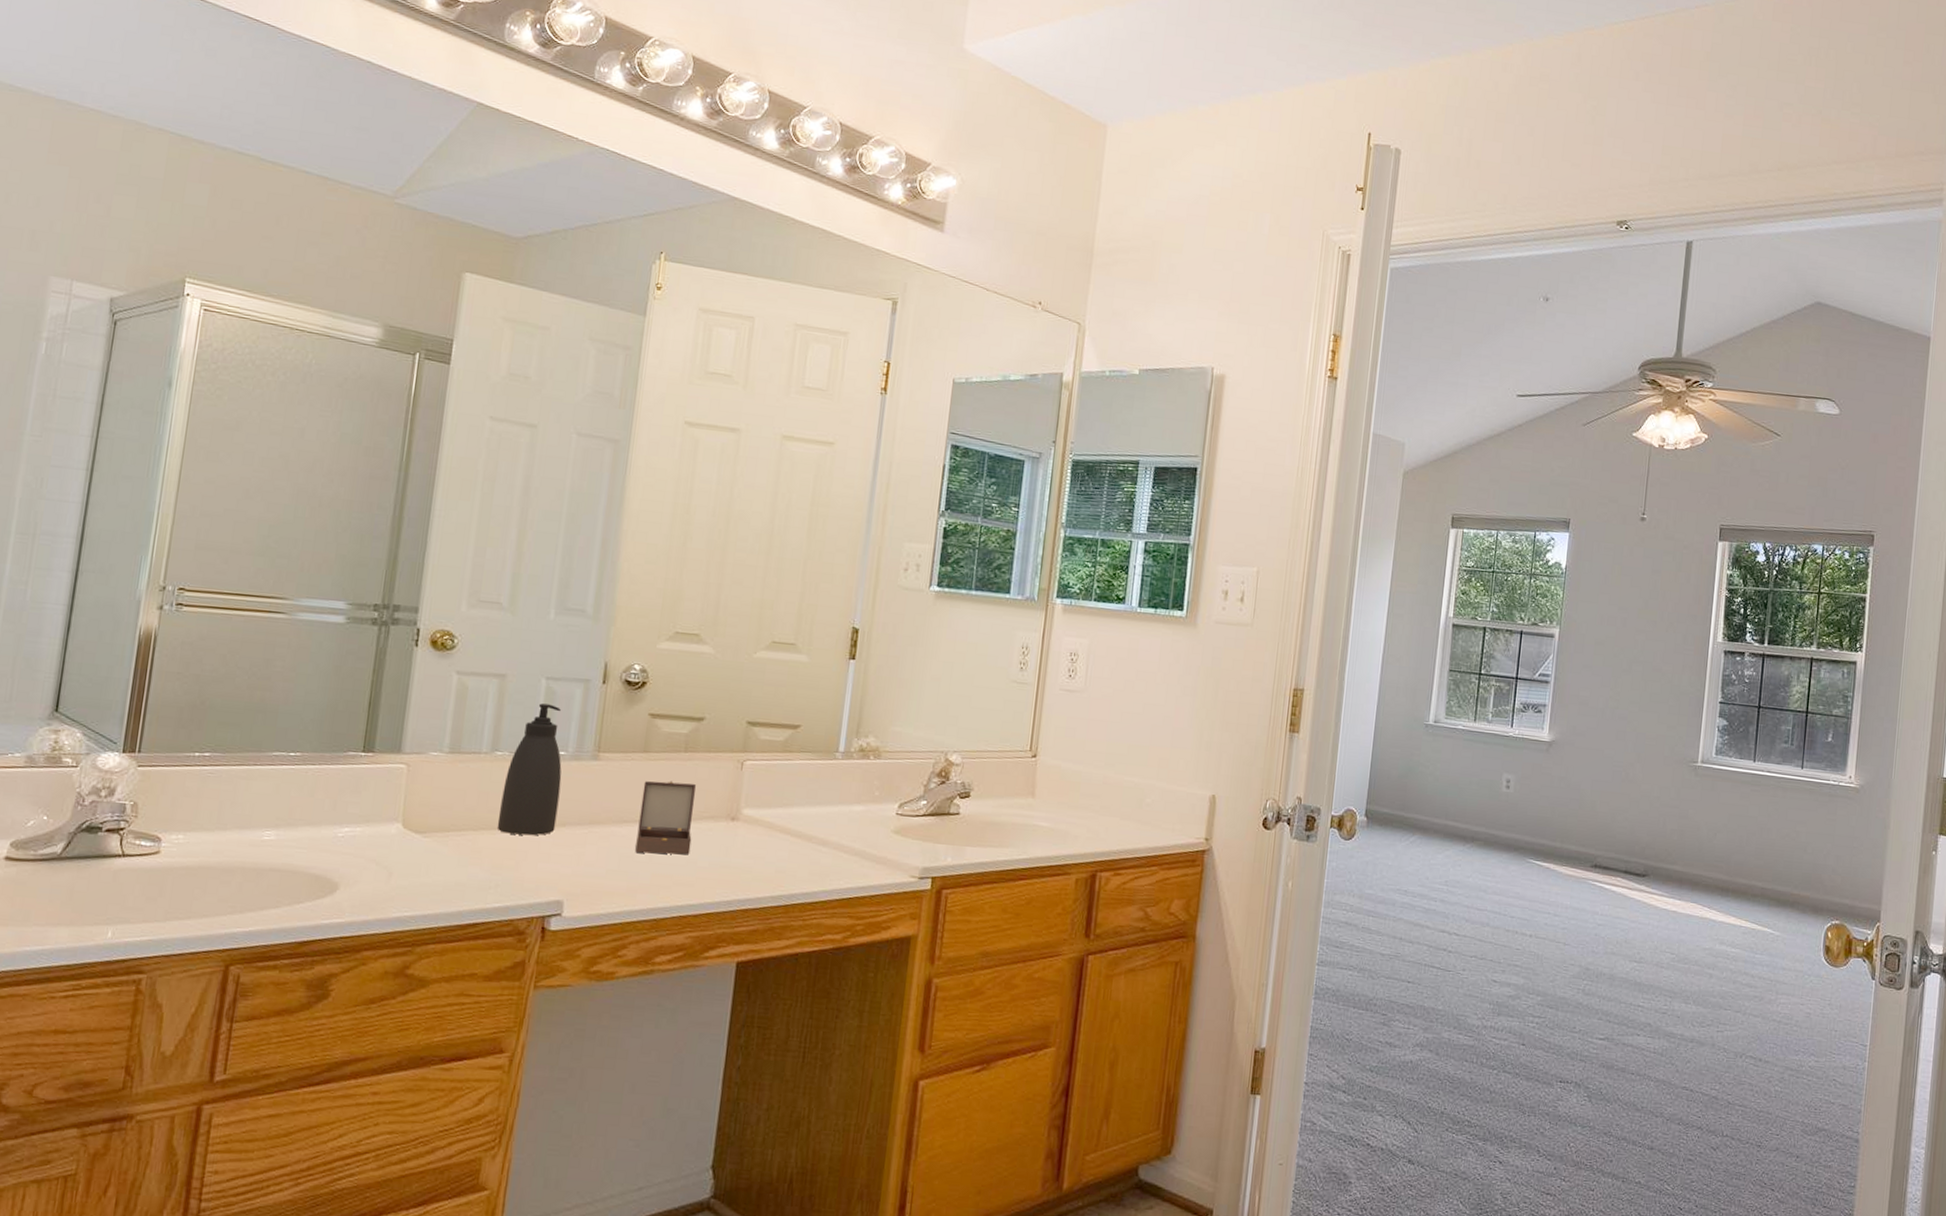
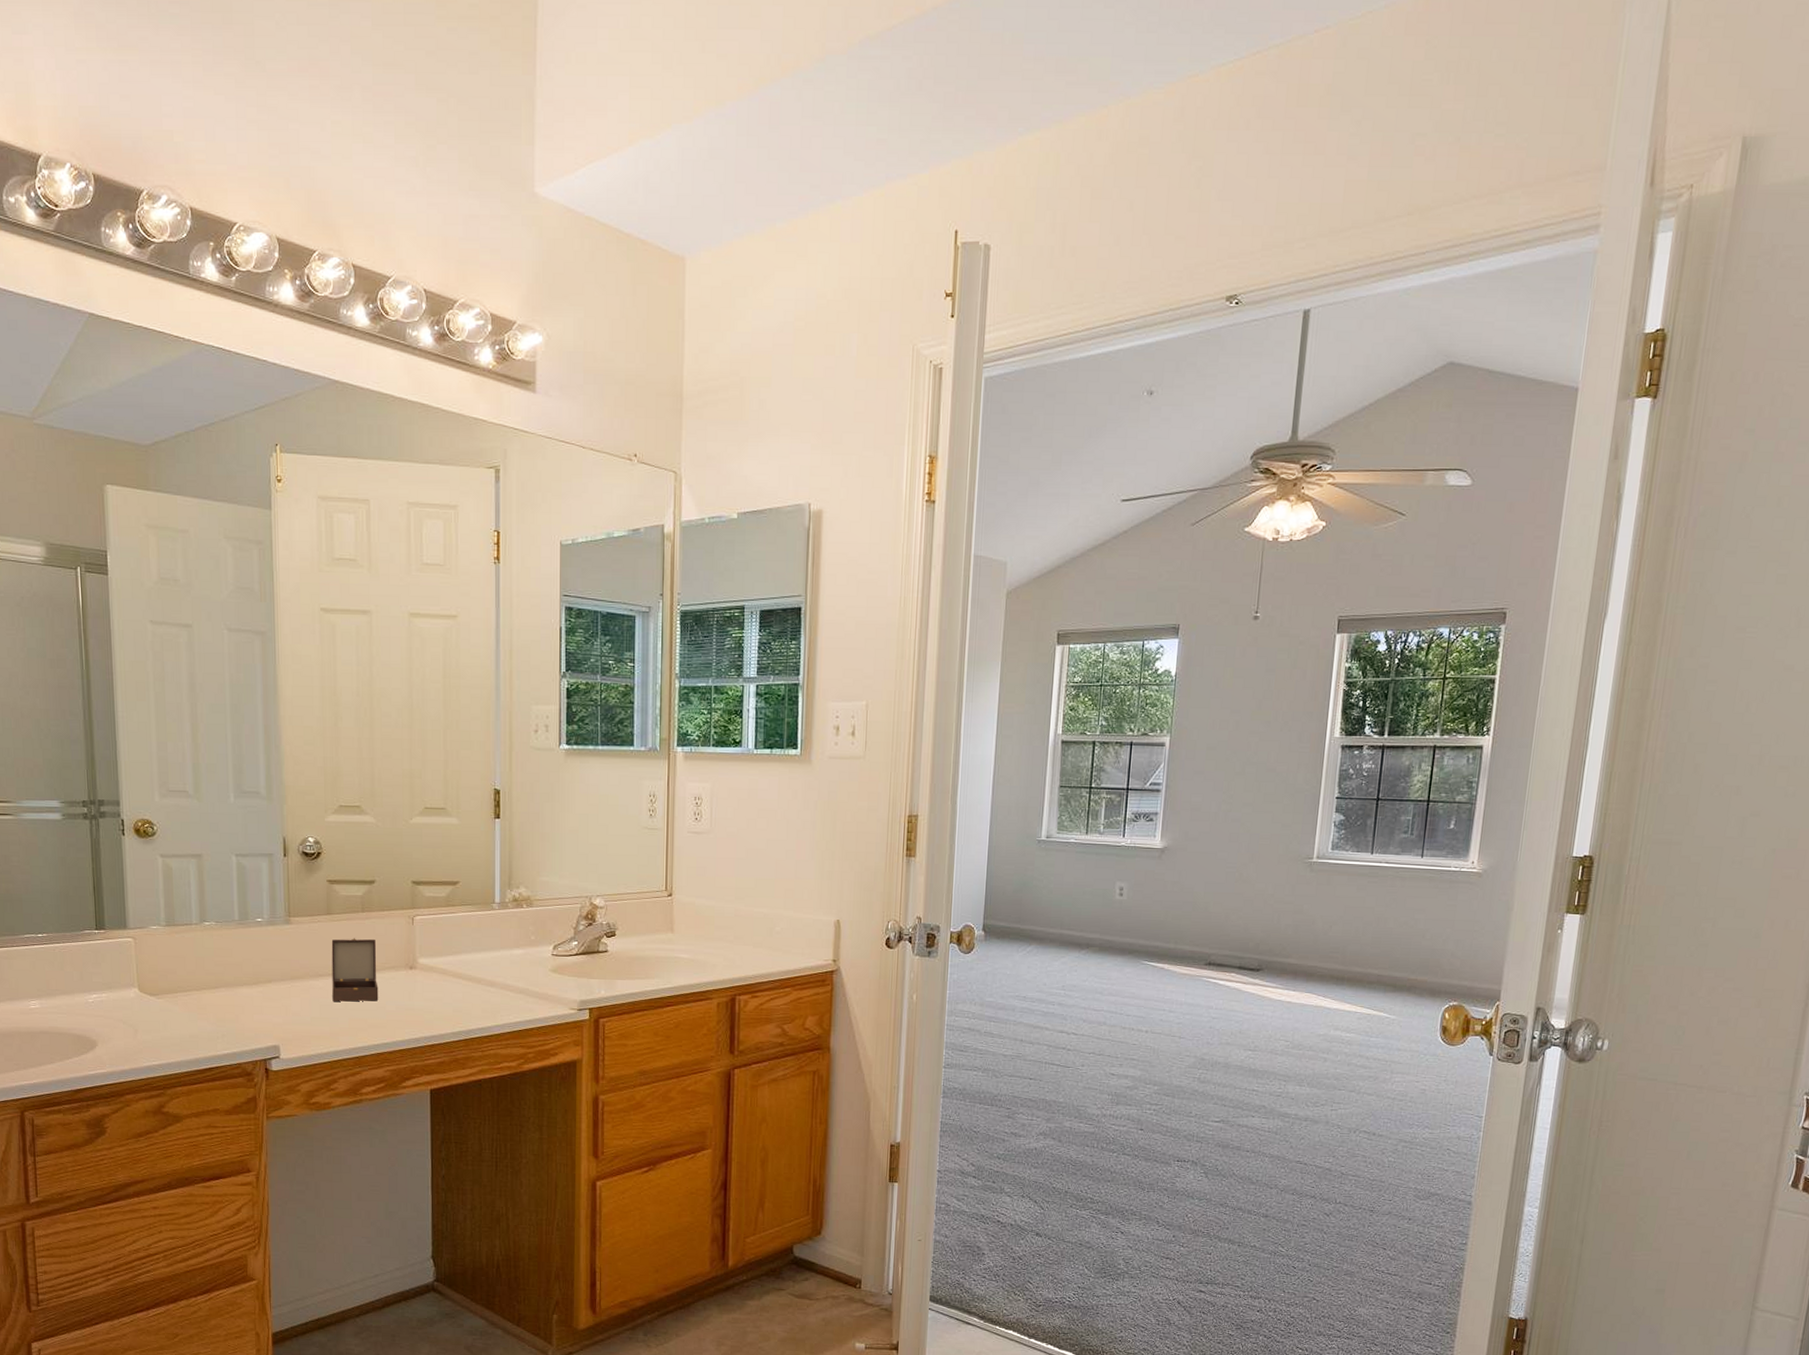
soap dispenser: present [497,703,562,836] -> none [215,878,263,992]

